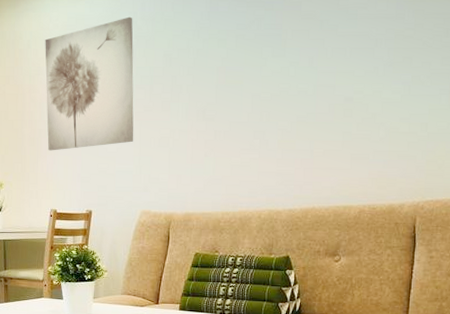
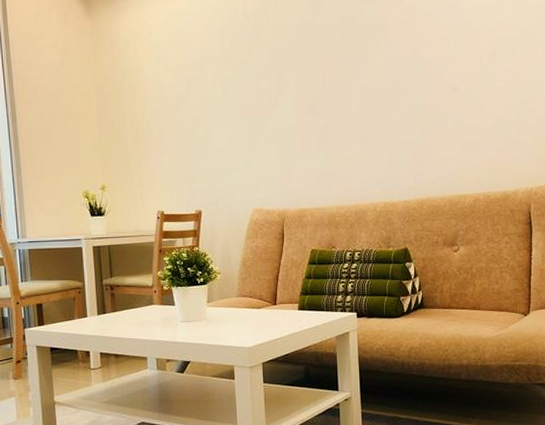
wall art: present [45,16,134,151] -> none [144,12,242,151]

